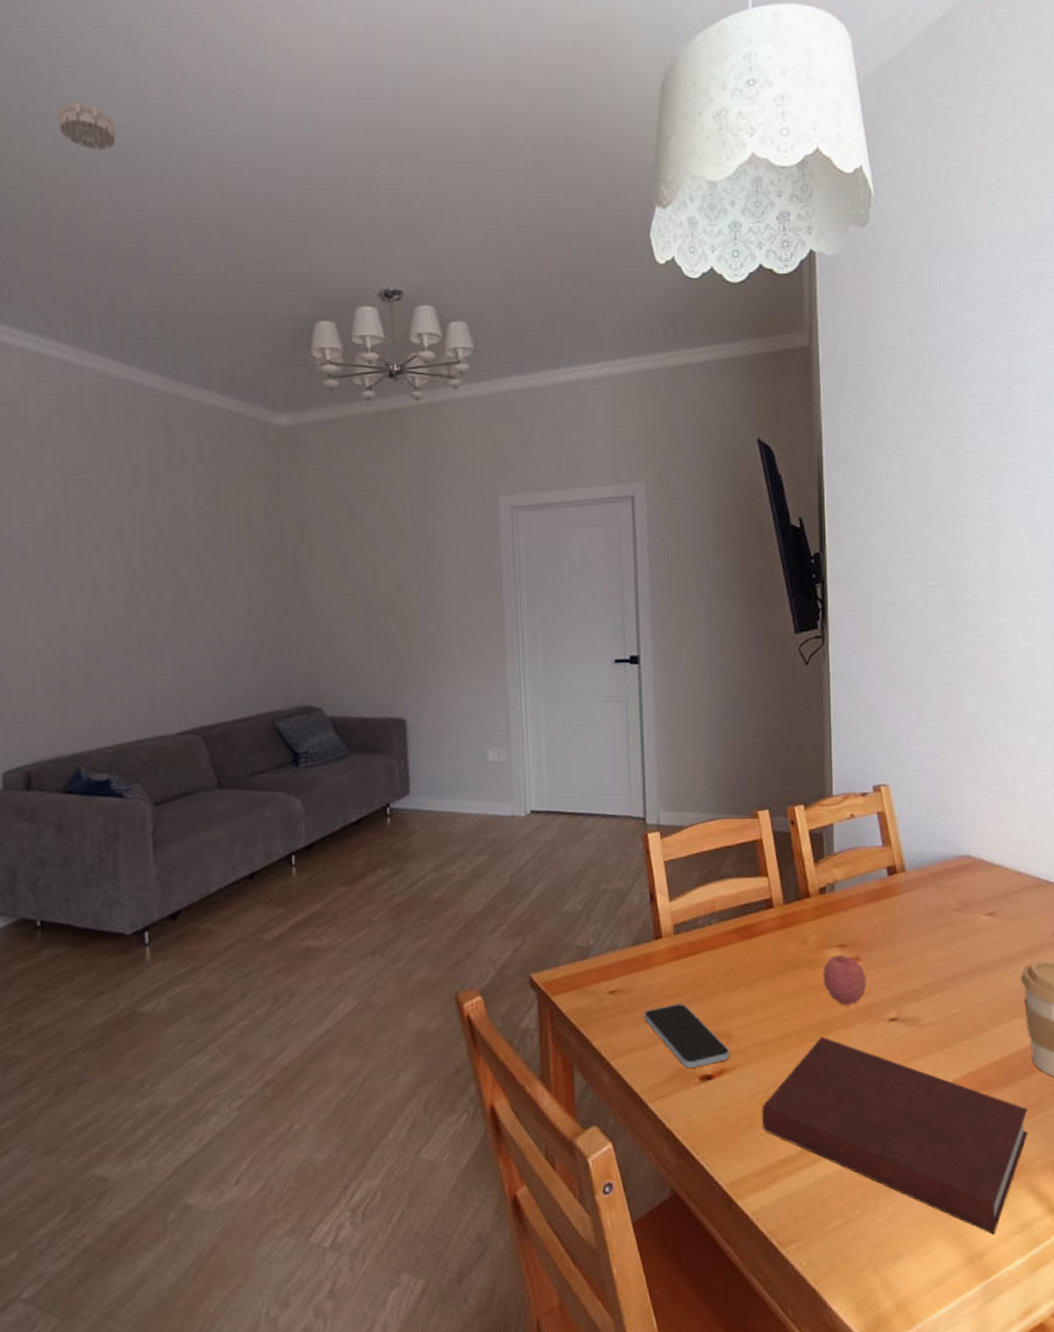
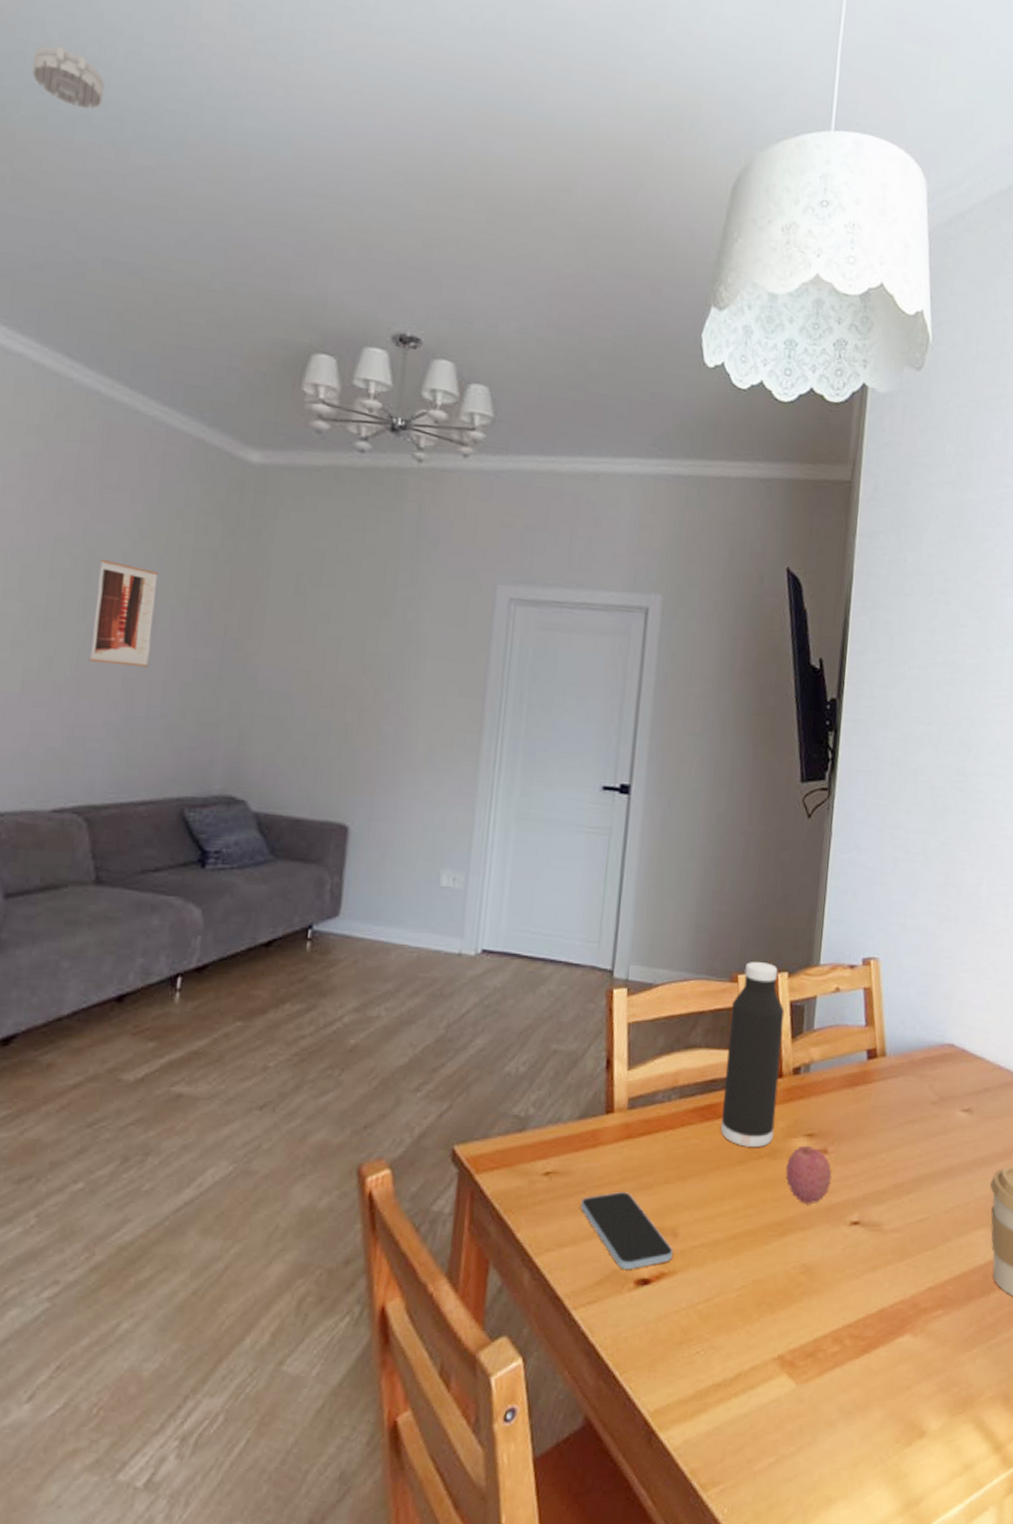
wall art: none [179,526,229,612] -> present [89,558,159,668]
water bottle: none [755,798,808,960] -> present [721,962,785,1147]
notebook: present [762,1037,1028,1235] -> none [699,1239,983,1477]

